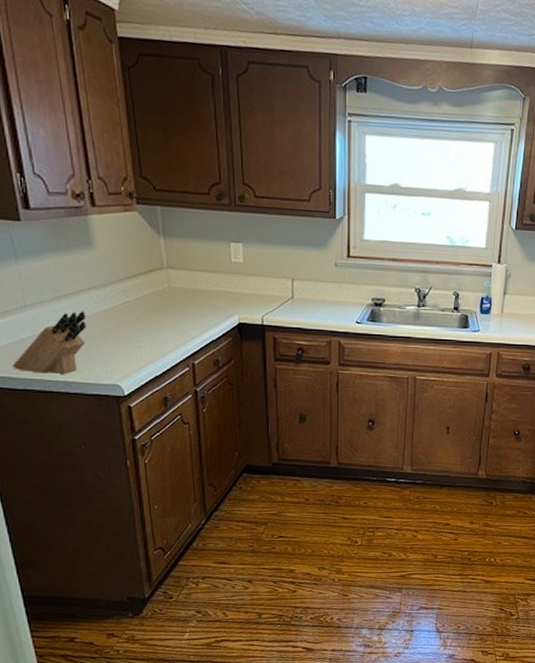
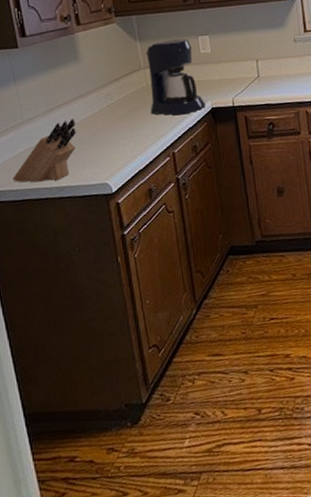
coffee maker: none [170,240,232,325] -> present [146,38,206,115]

